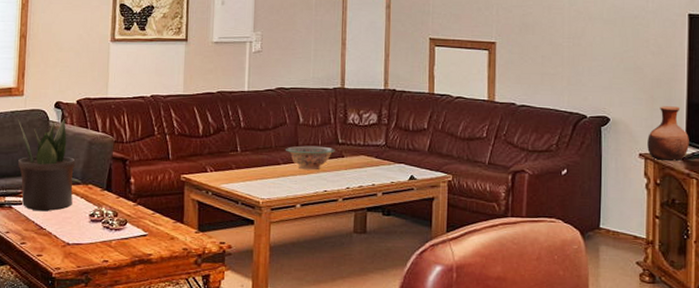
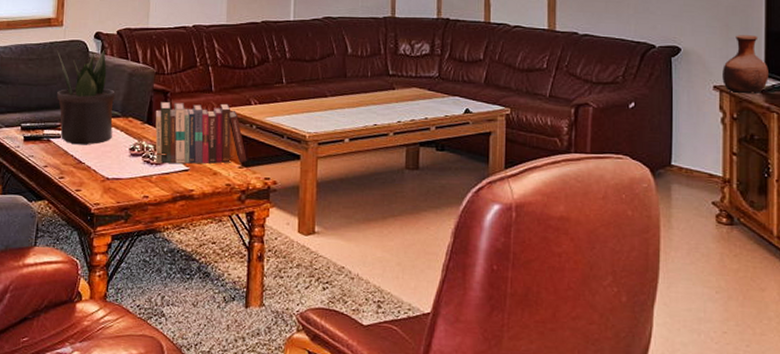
books: none [114,168,203,230] -> present [155,101,247,164]
decorative bowl: present [284,145,335,170] -> none [332,77,385,103]

